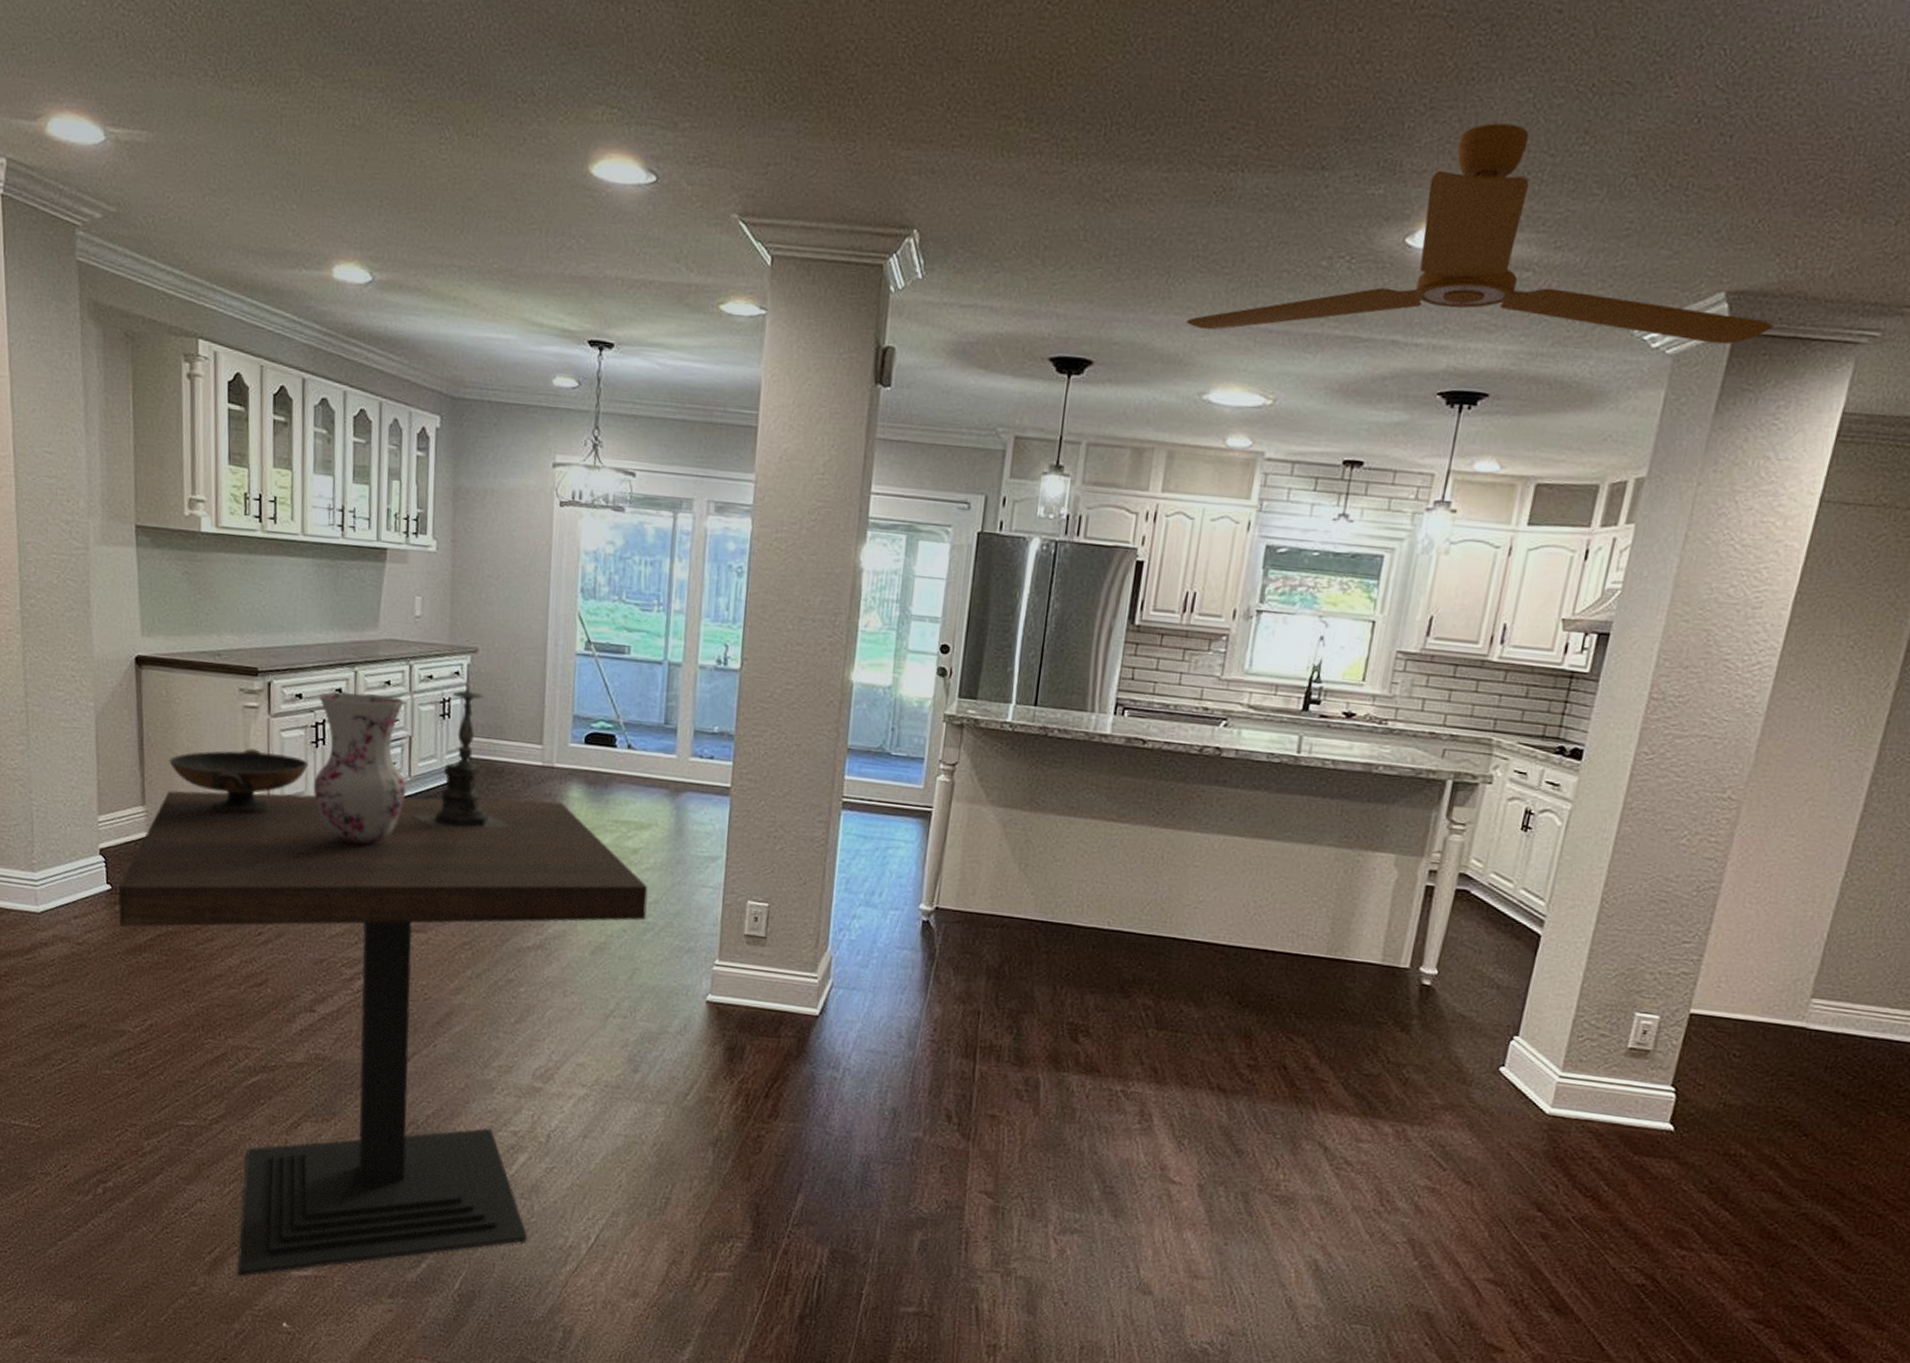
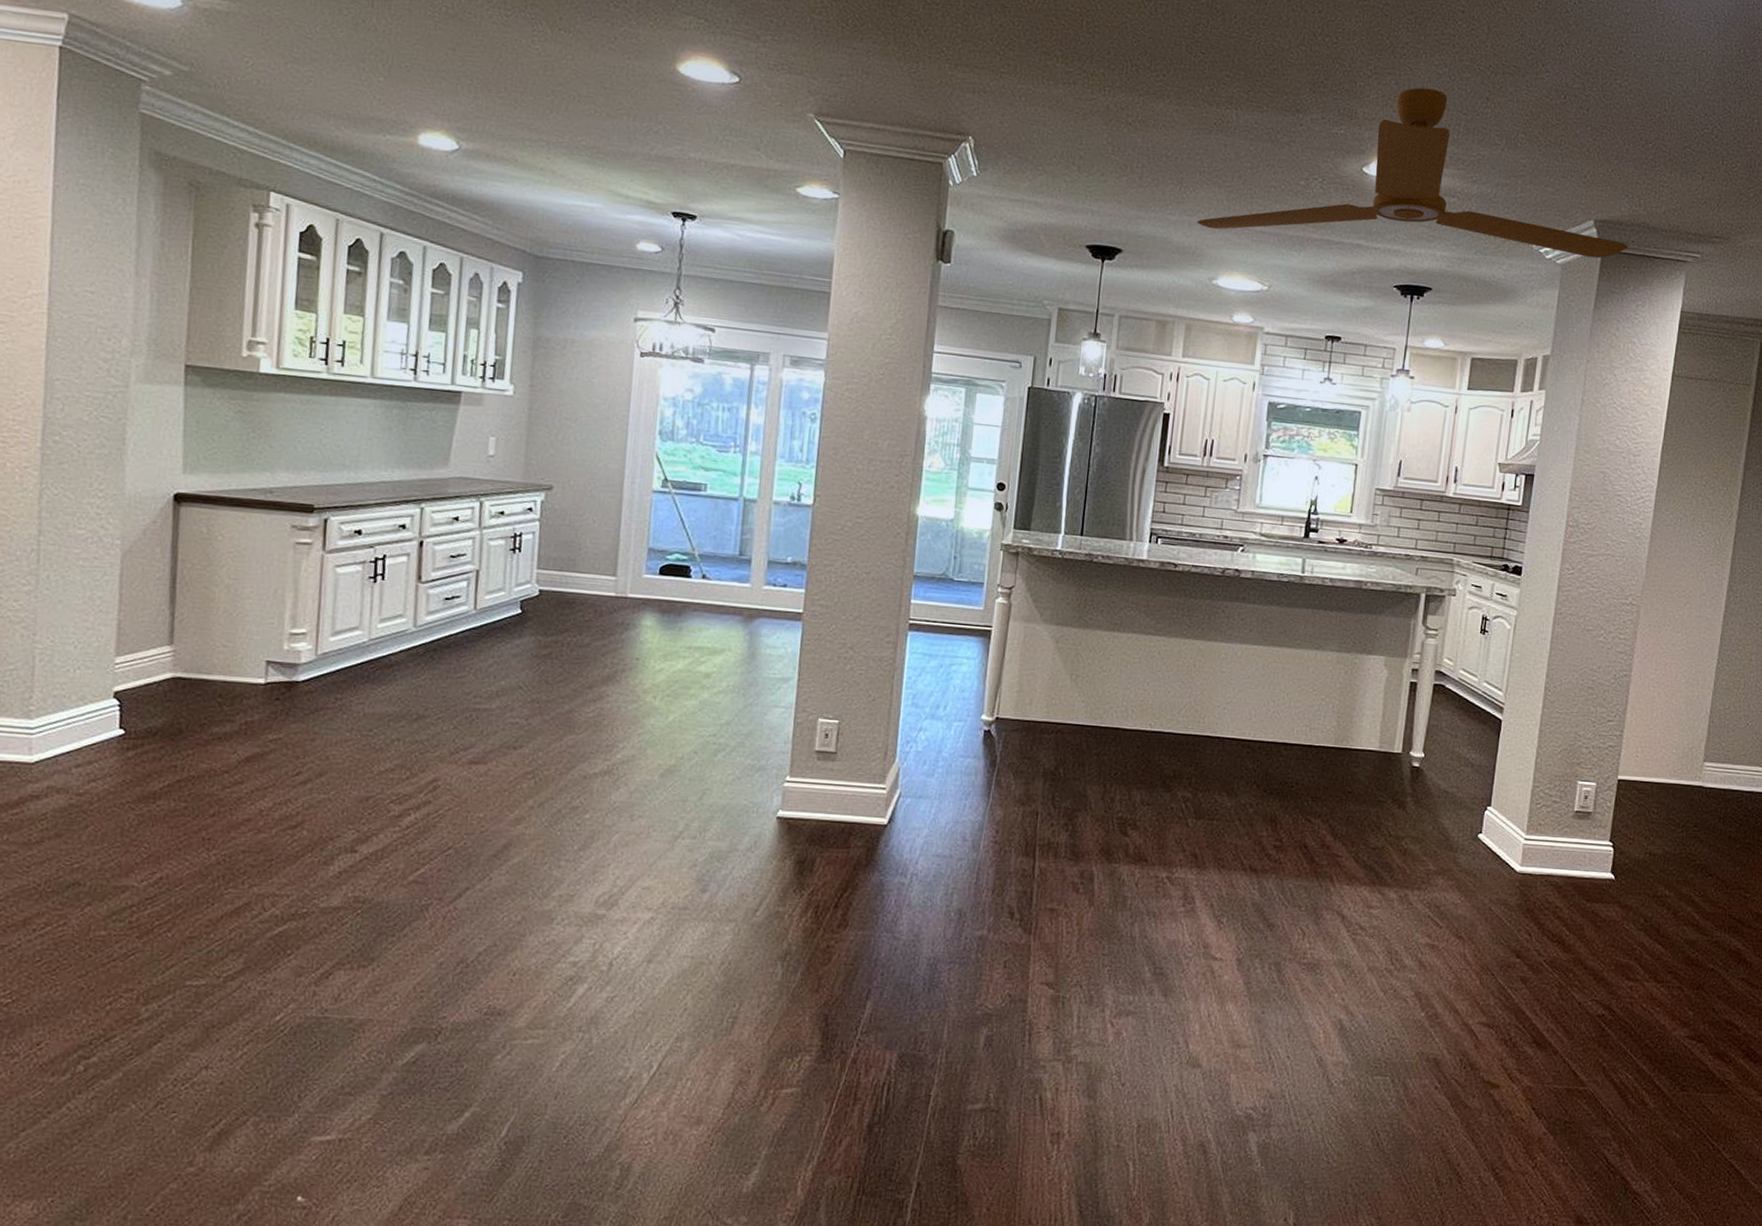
dining table: present [118,790,648,1276] -> none [130,628,720,1149]
decorative bowl: present [169,748,309,815] -> none [205,584,365,652]
vase: present [313,692,407,845] -> none [368,528,473,678]
candle holder: present [412,671,513,831] -> none [475,507,583,662]

